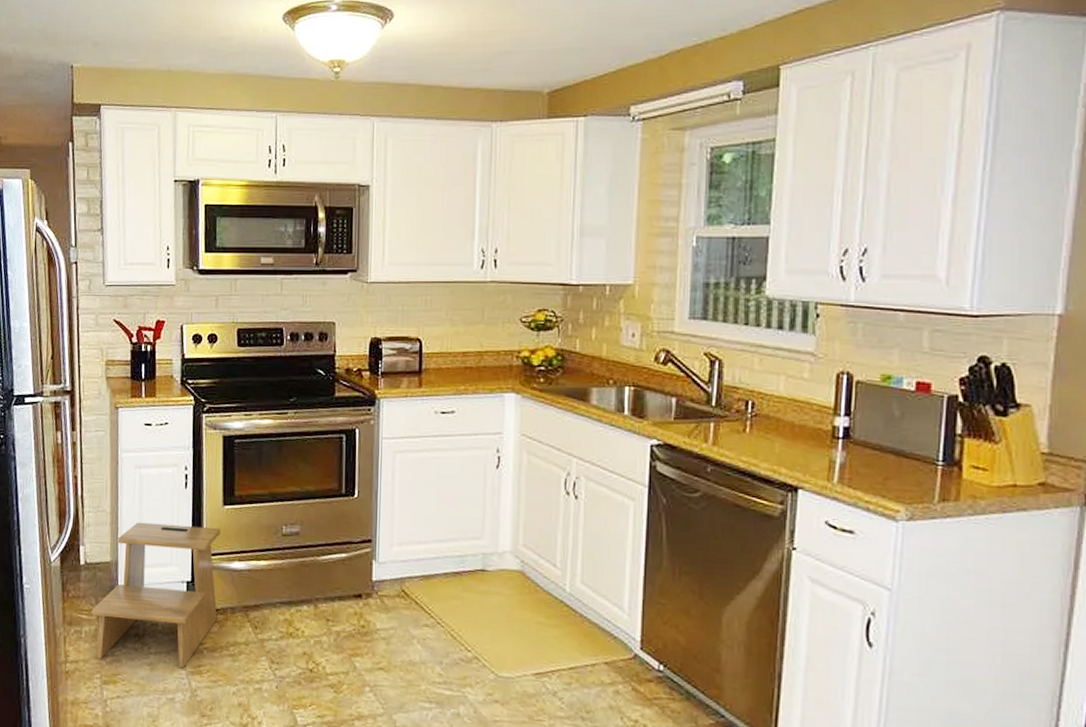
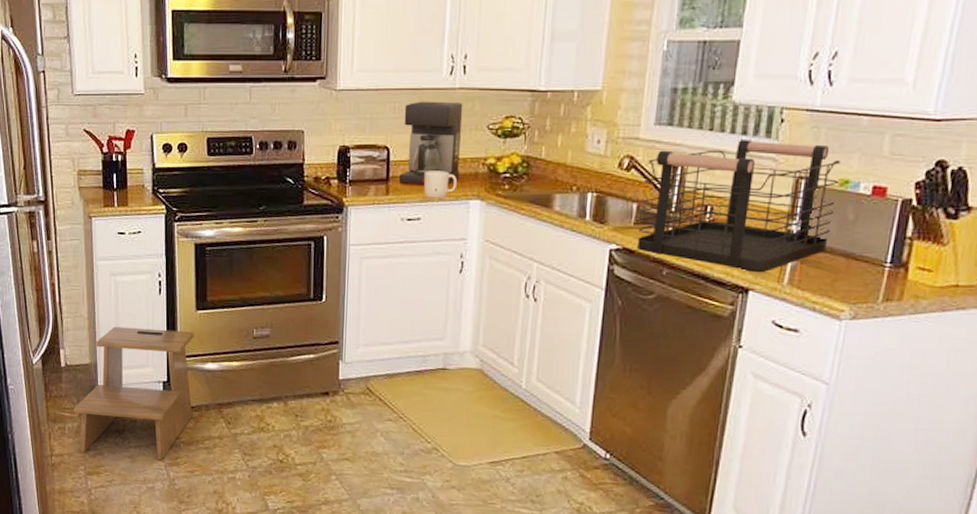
coffee maker: none [431,294,495,378] -> present [398,101,463,186]
mug: none [456,363,492,391] -> present [423,171,458,198]
dish rack: none [678,334,882,469] -> present [637,140,842,272]

